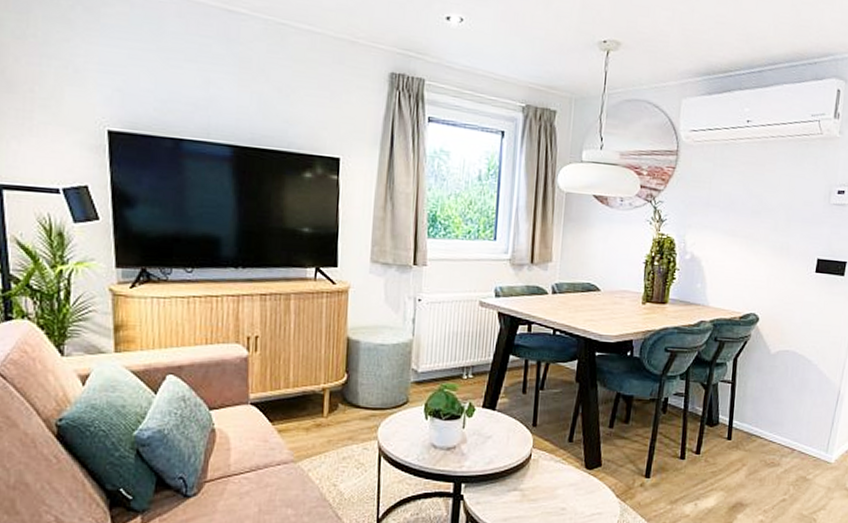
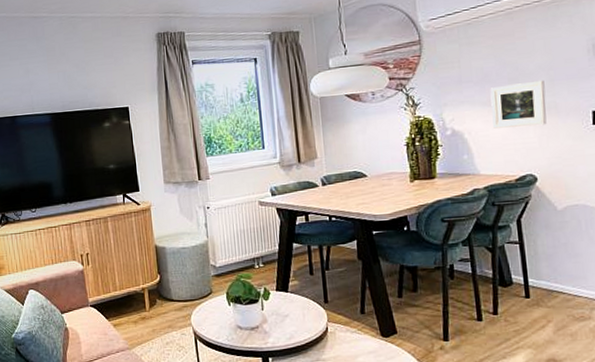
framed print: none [730,216,783,265] -> present [490,80,547,129]

